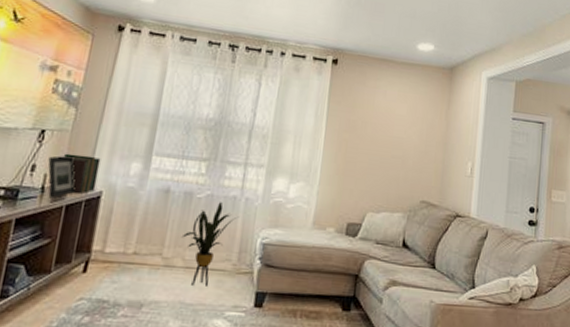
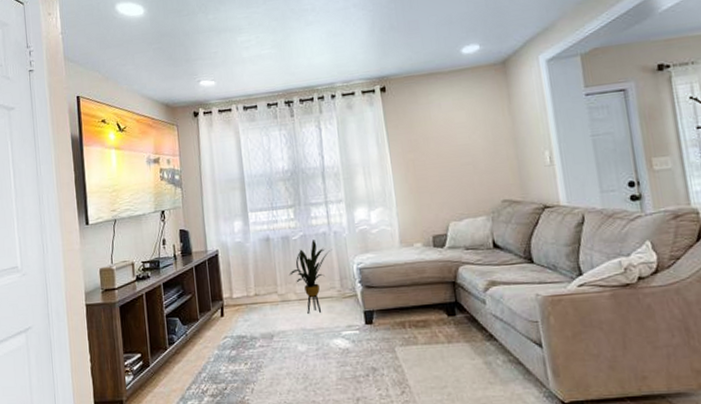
picture frame: present [47,155,76,197] -> none [172,226,198,262]
books: present [64,153,101,194] -> none [183,223,213,255]

